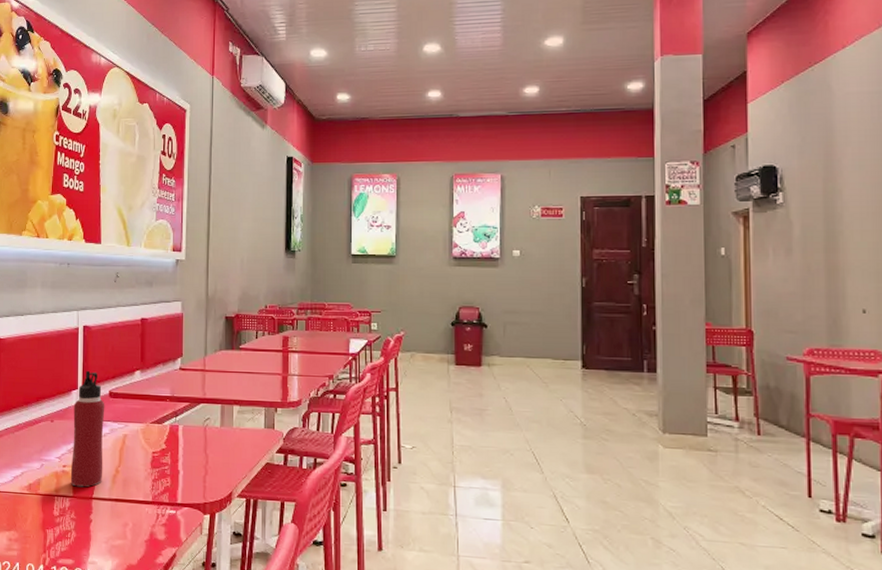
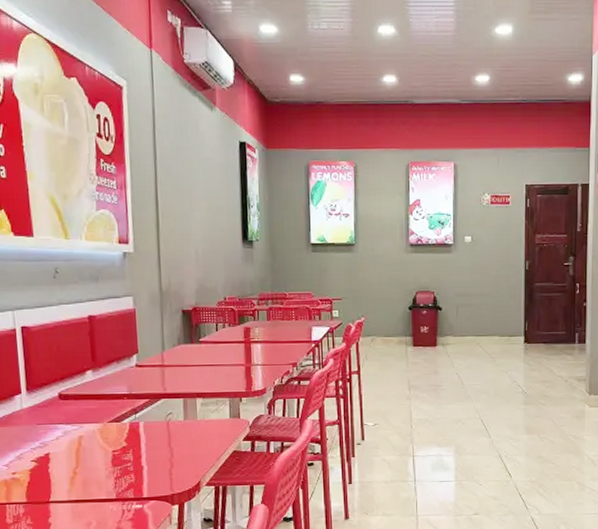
water bottle: present [70,370,105,487] -> none [18,373,60,493]

